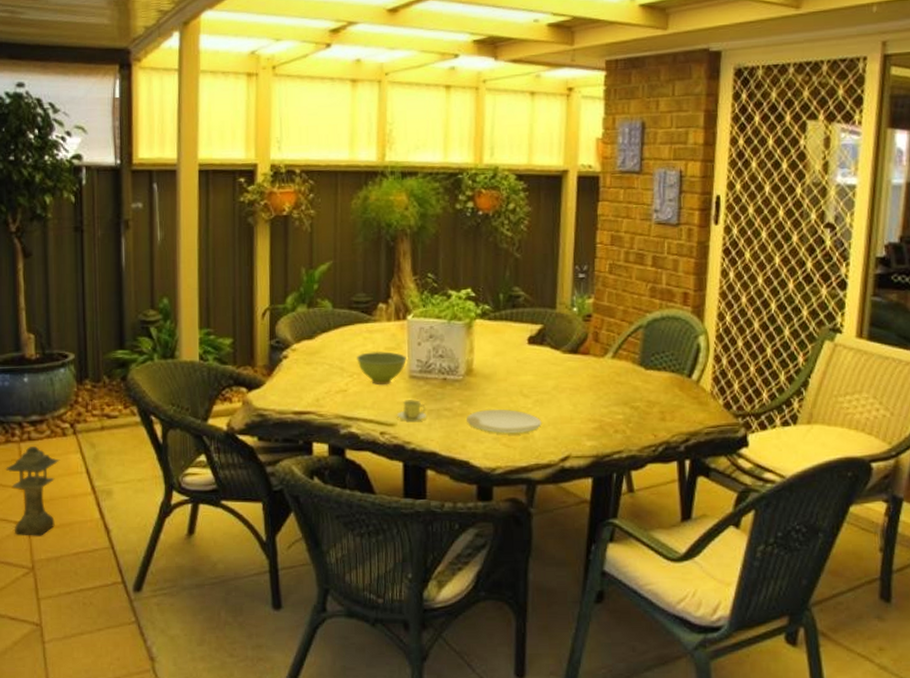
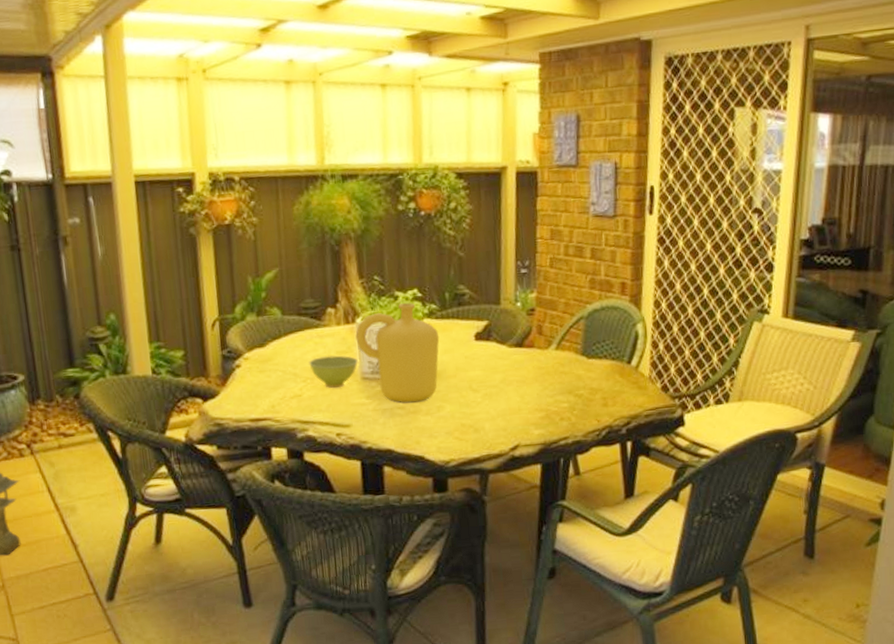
cup and saucer: present [396,400,426,421] -> none [351,400,380,422]
water jug: none [406,302,492,405] -> present [355,303,440,403]
plate: present [467,409,542,434] -> none [419,404,492,429]

